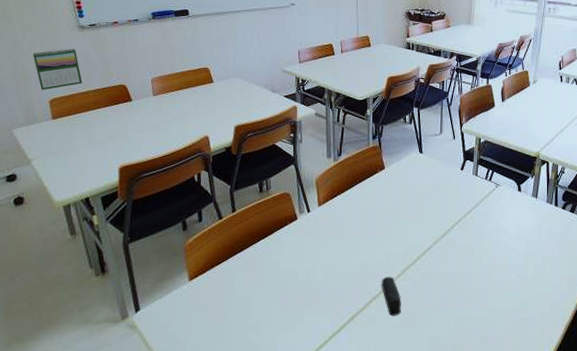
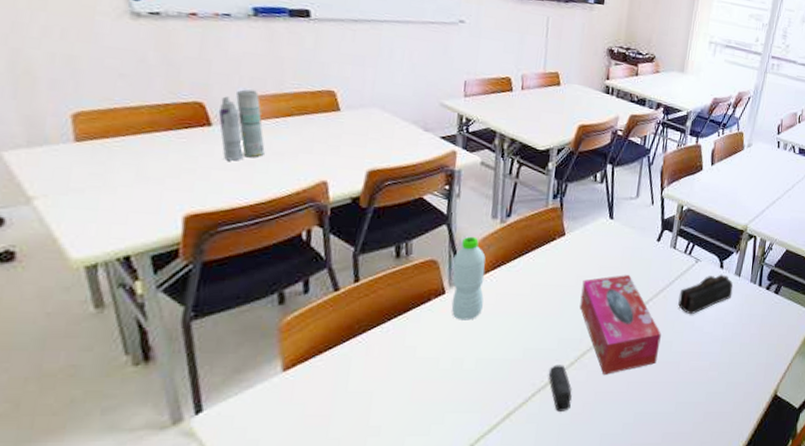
calendar: present [32,48,83,90] -> none [46,41,132,99]
aerosol can: none [135,73,166,125] -> present [218,89,265,161]
water bottle: none [300,173,326,241] -> present [451,236,486,320]
tissue box: none [401,200,471,285] -> present [579,275,661,375]
pencil case: none [484,196,532,233] -> present [678,274,733,315]

